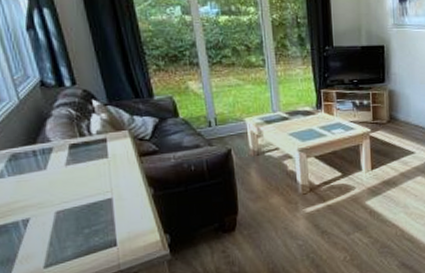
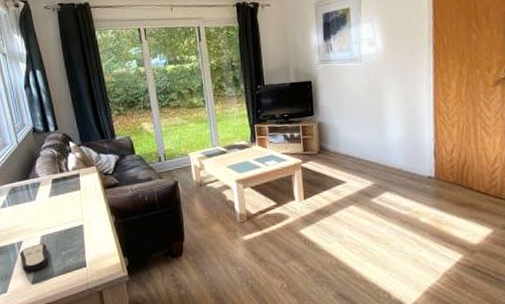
remote control: none [25,221,67,255] -> present [19,244,49,272]

